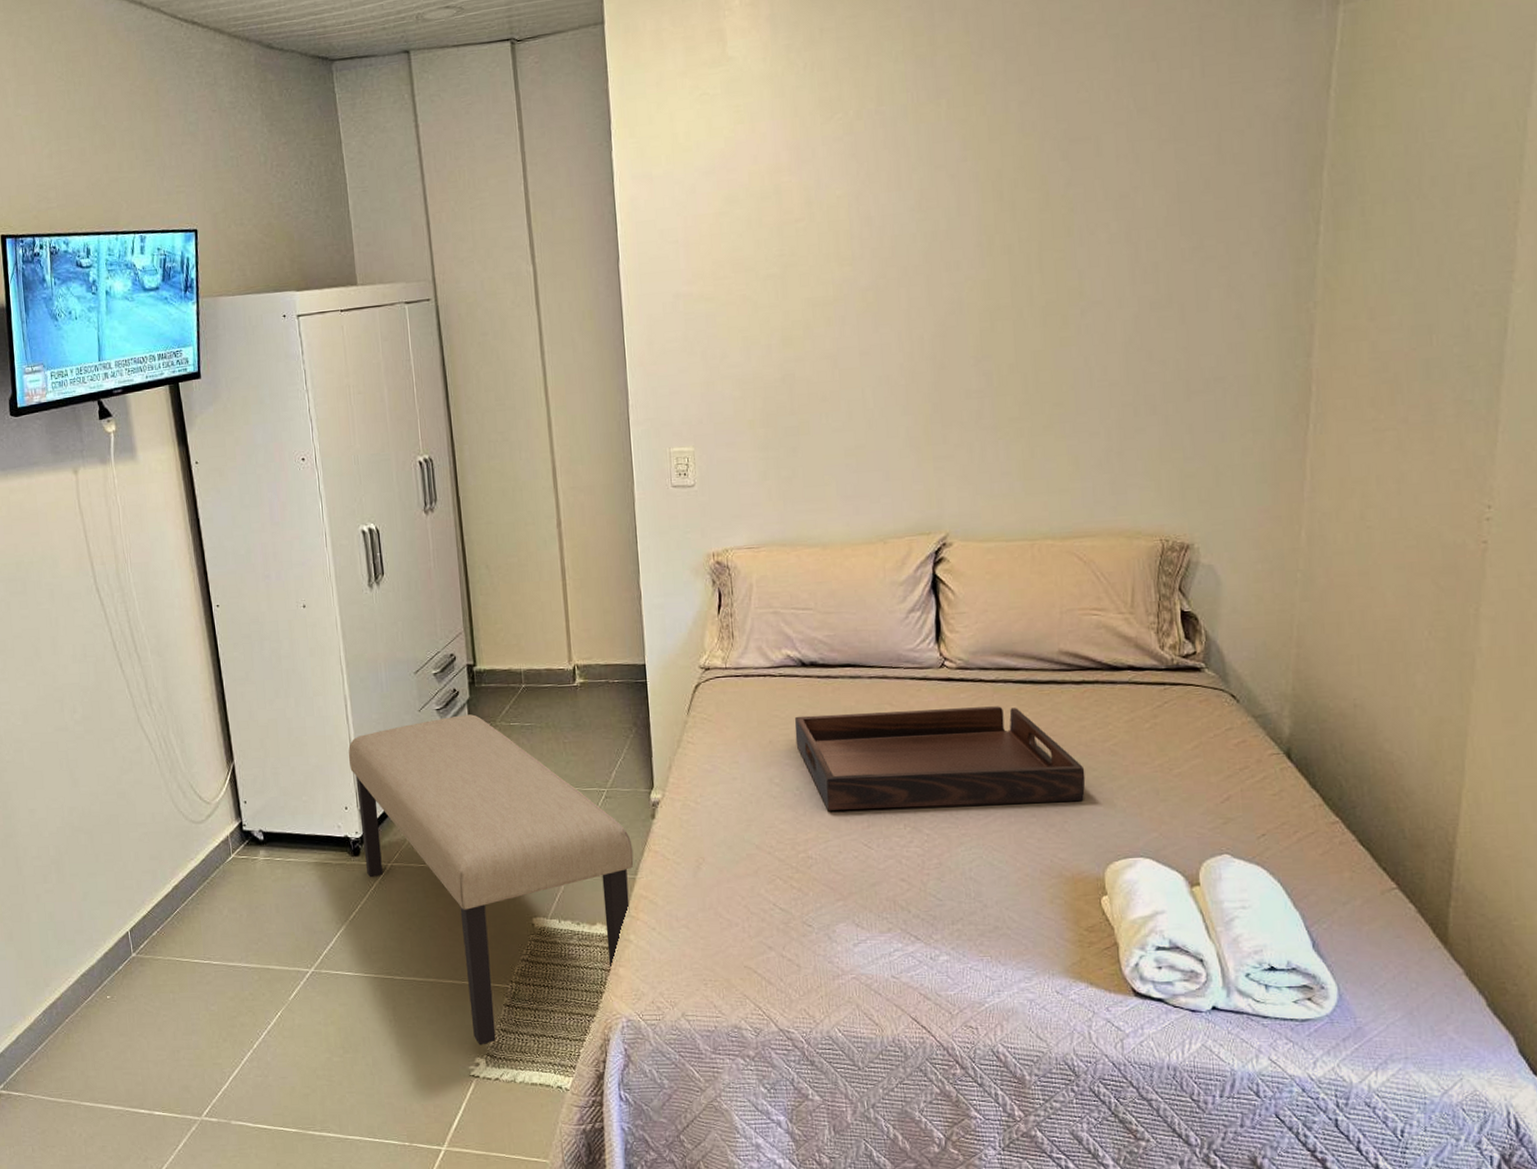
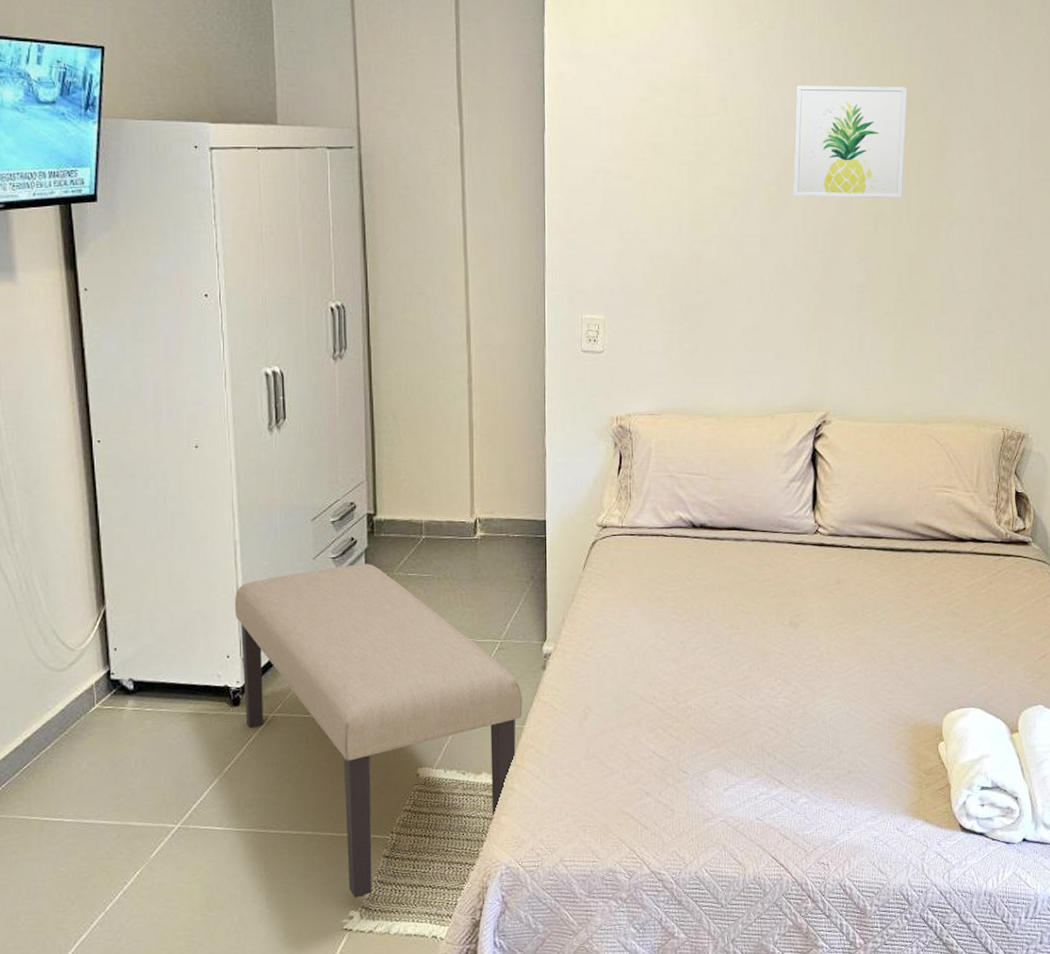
serving tray: present [794,706,1086,810] -> none [682,570,931,664]
wall art: none [890,162,1023,300] -> present [793,86,908,199]

